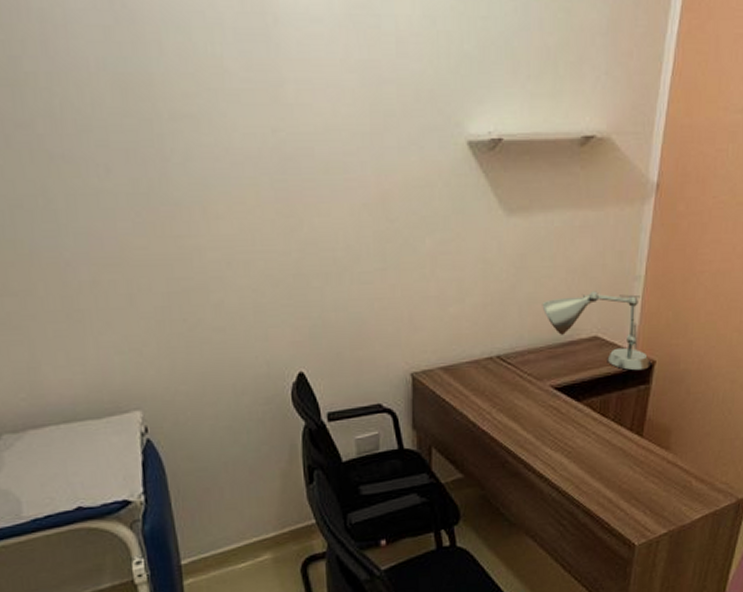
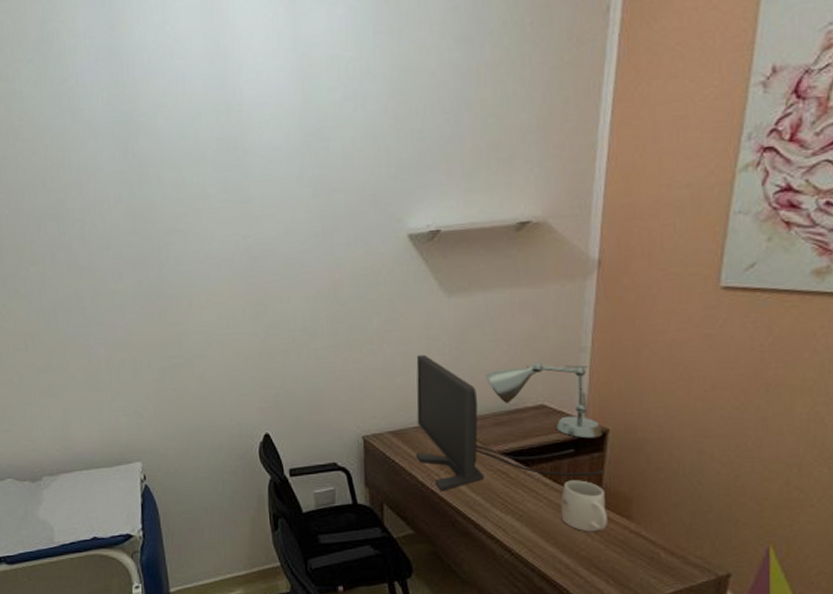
computer monitor: none [467,281,649,431] -> present [415,354,604,491]
mug: none [607,413,648,465] -> present [560,480,607,532]

